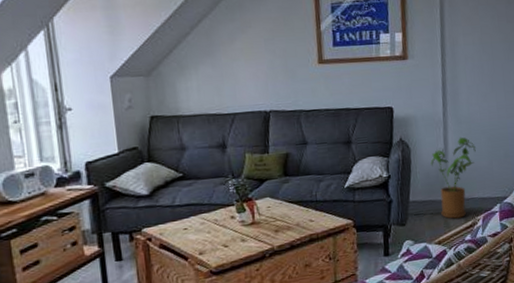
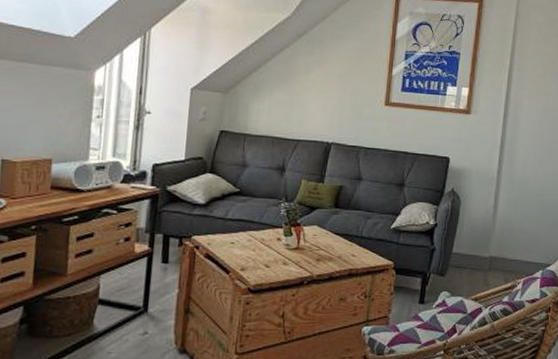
house plant: present [430,137,476,219] -> none [478,197,525,278]

